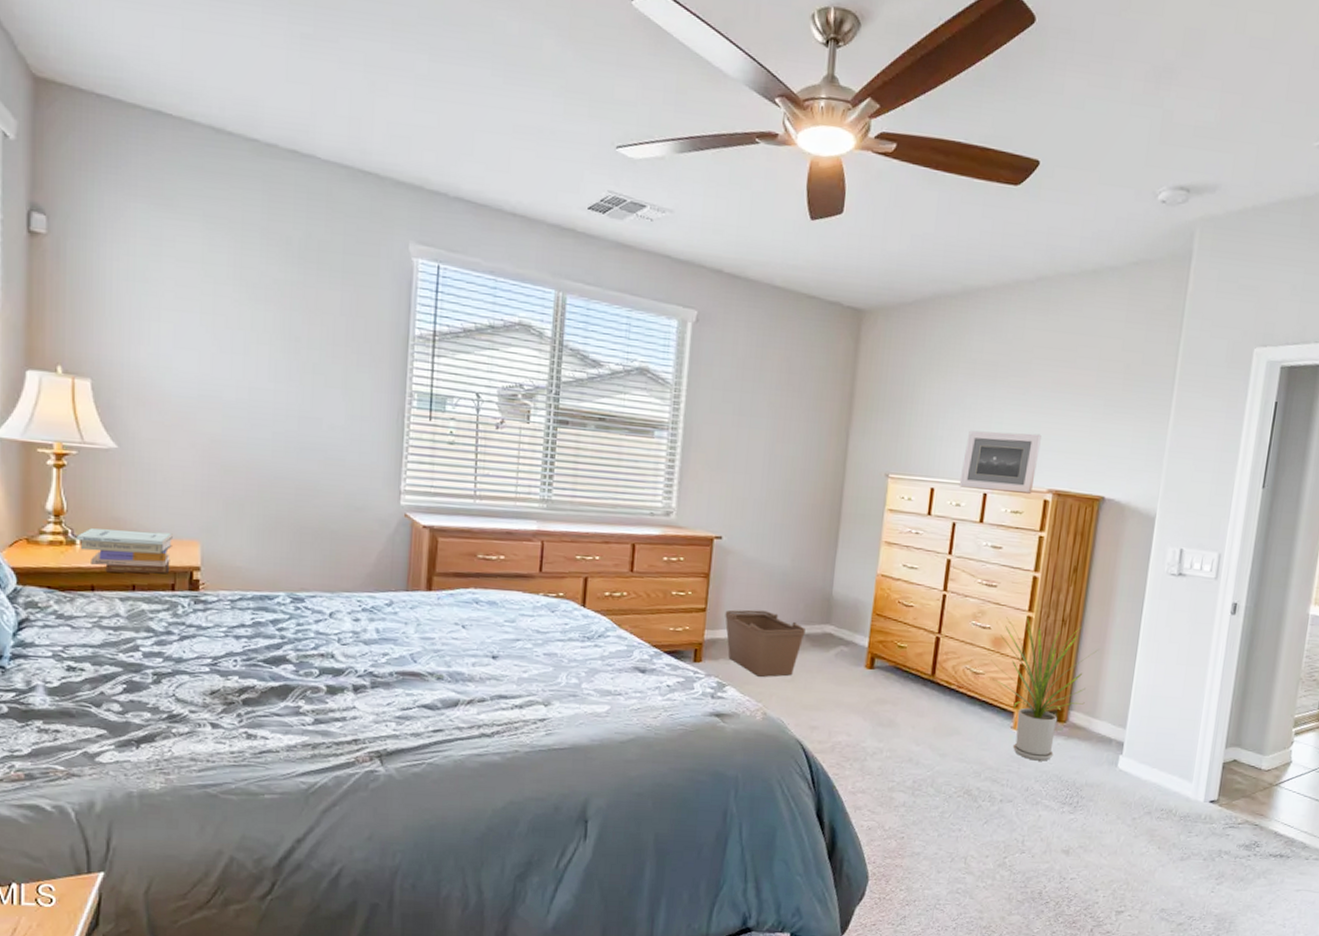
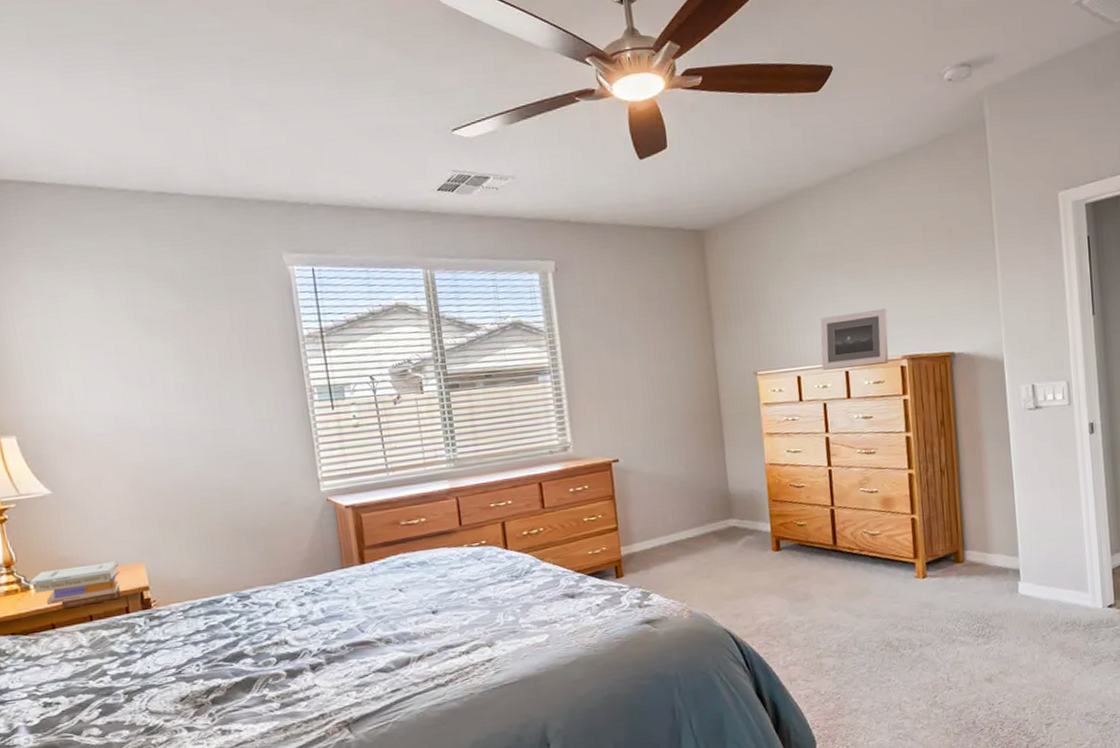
bicycle basket: present [725,609,805,677] -> none [635,518,712,579]
house plant: present [991,616,1100,761] -> none [884,473,979,603]

